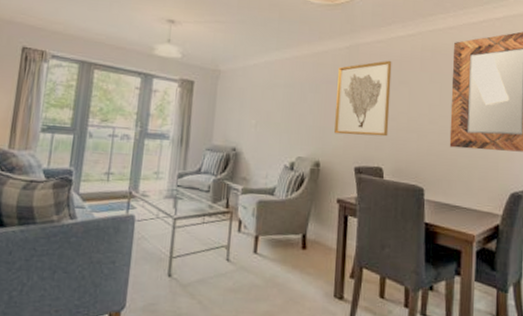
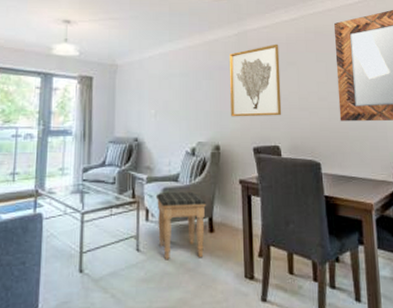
footstool: none [249,205,302,274] -> present [155,191,207,260]

